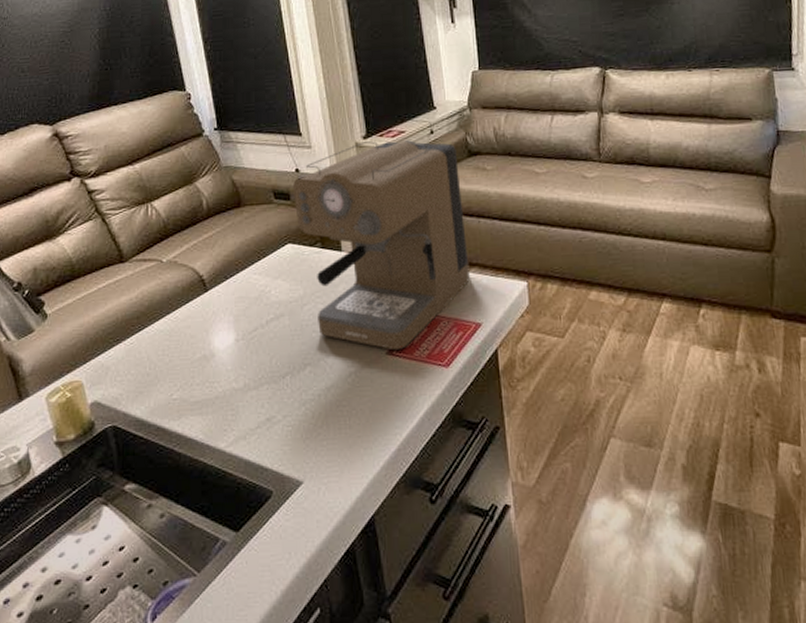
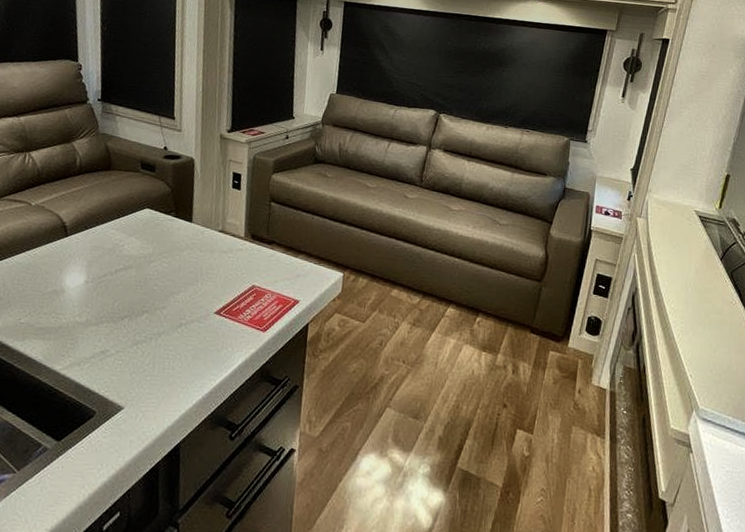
coffee maker: present [292,140,470,350] -> none [158,134,305,311]

